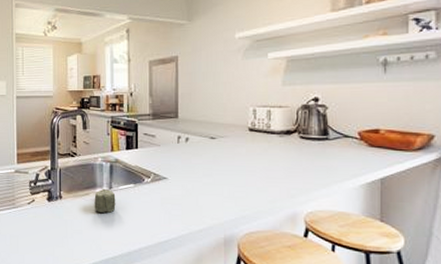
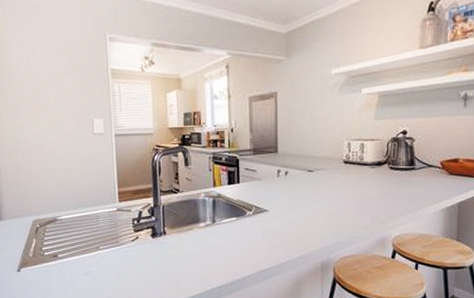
cup: present [94,188,116,213] -> none [198,222,219,246]

